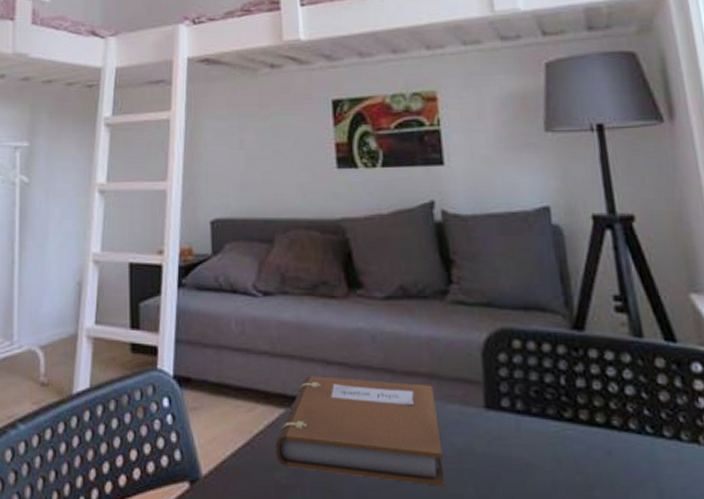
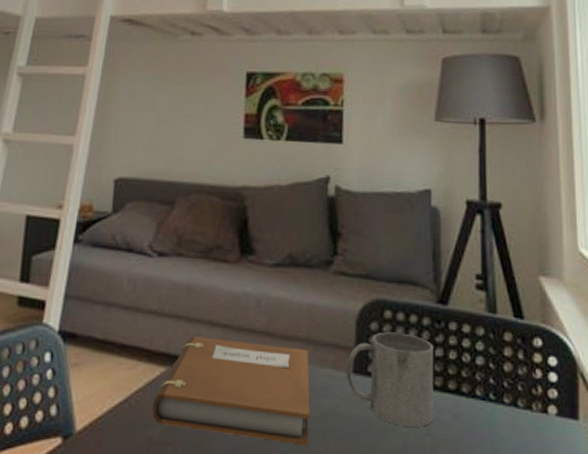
mug: none [476,363,582,465] -> present [346,332,434,427]

